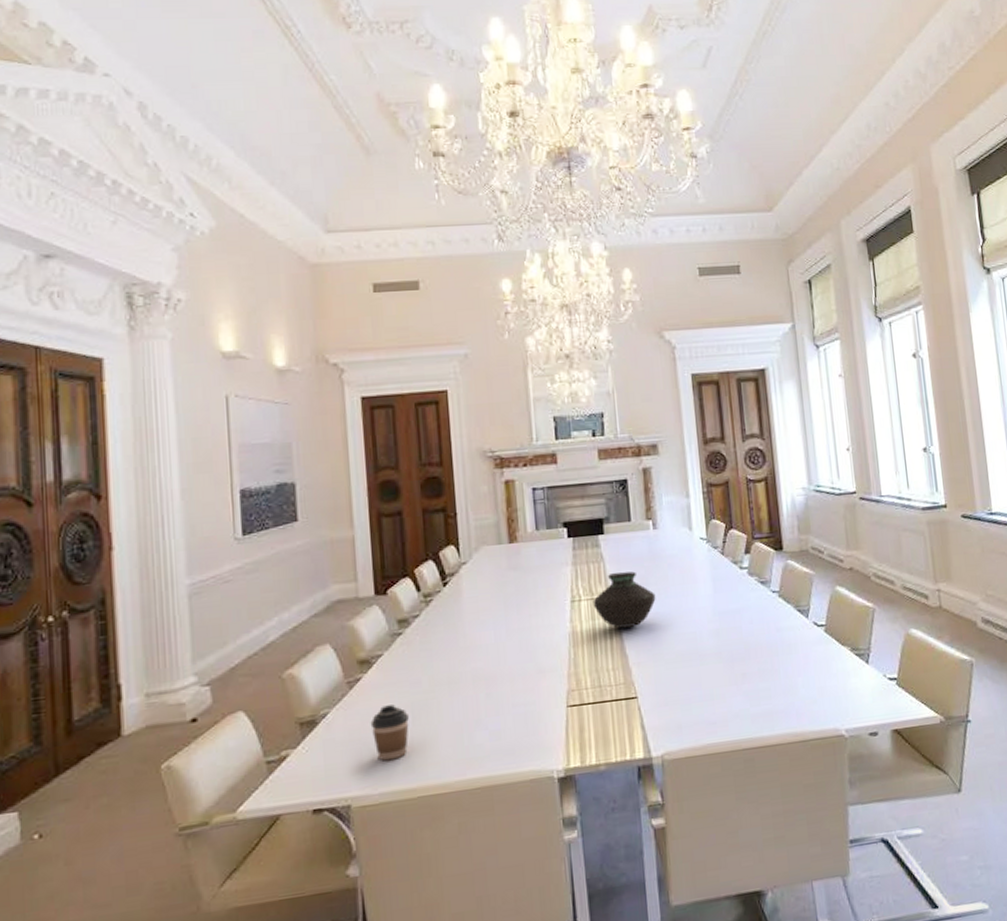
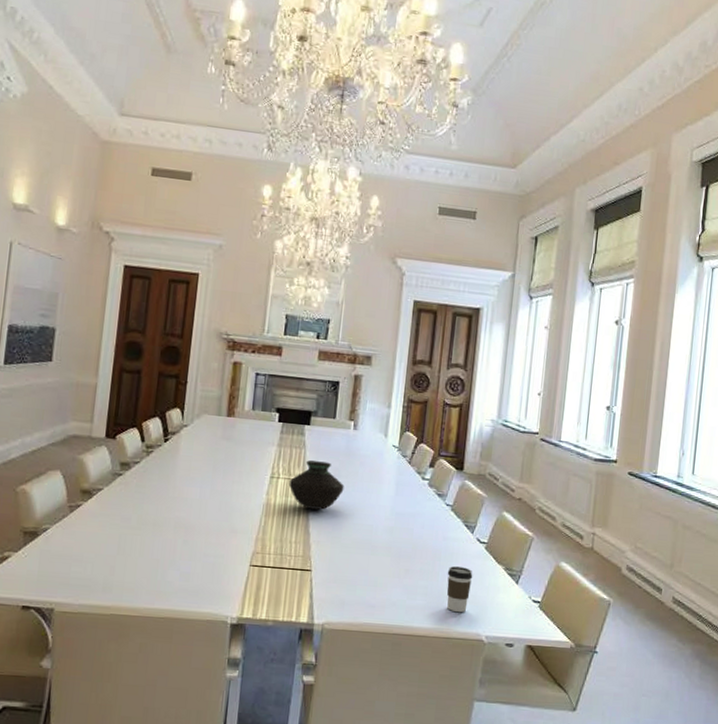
coffee cup: present [370,704,409,761] -> none [82,532,115,579]
coffee cup: none [788,657,819,710] -> present [447,566,473,613]

